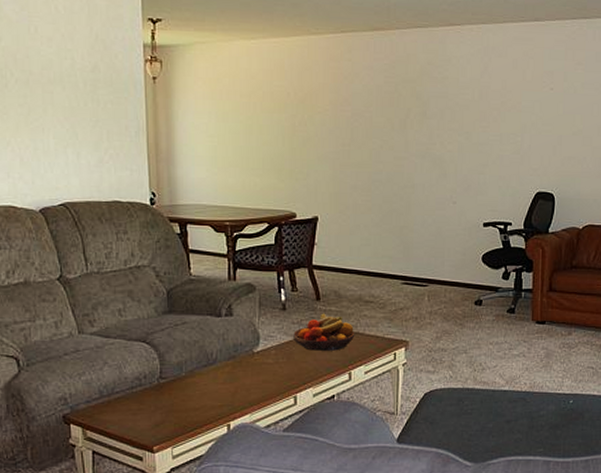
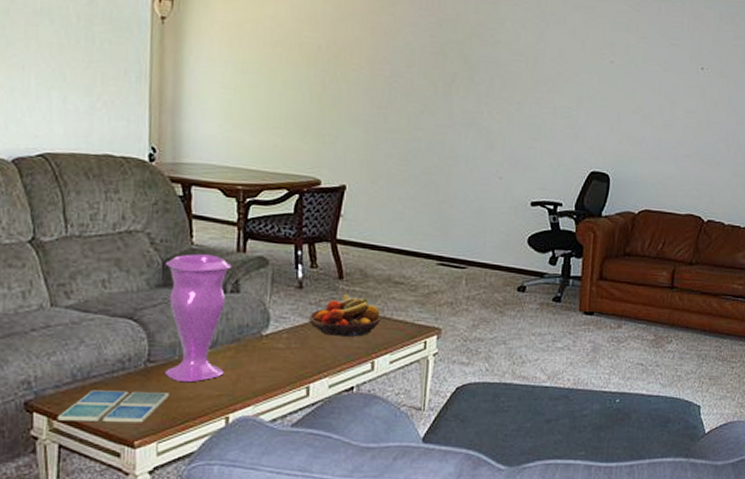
drink coaster: none [89,404,179,432] -> present [57,390,169,423]
vase: none [169,284,225,396] -> present [164,254,232,383]

